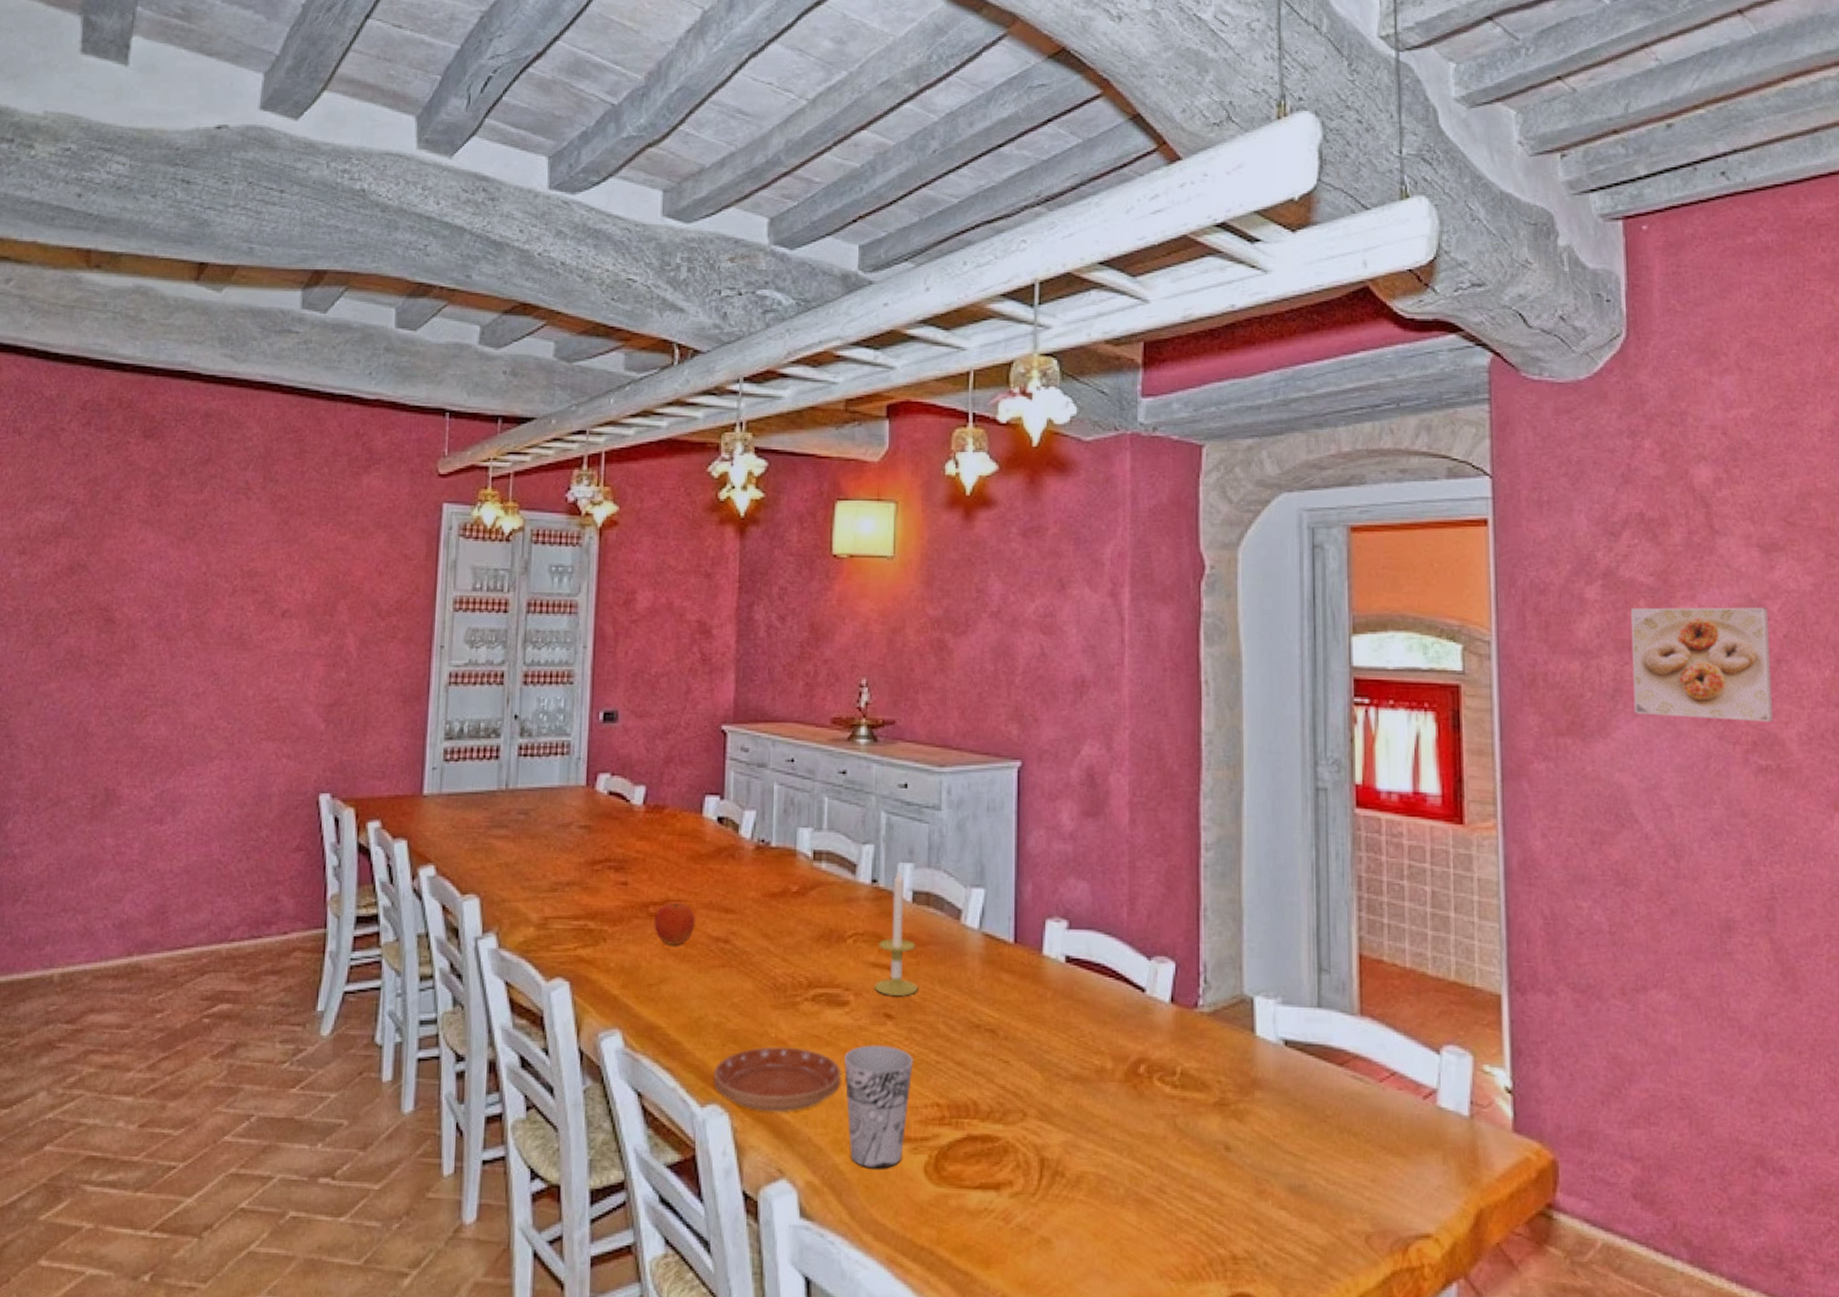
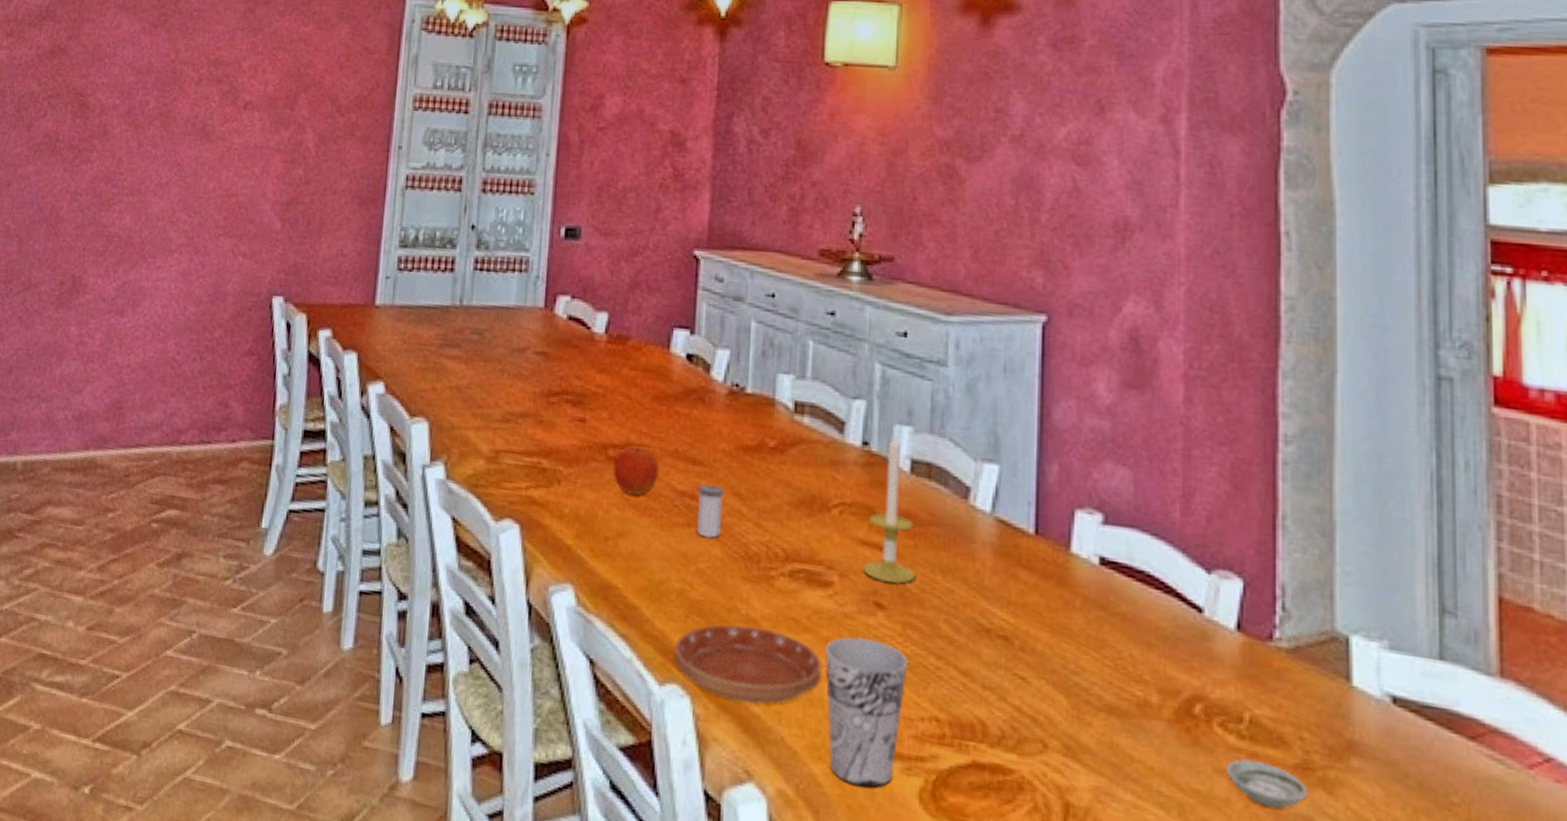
salt shaker: none [731,928,755,975] -> present [697,484,725,538]
saucer: none [1164,1104,1224,1139] -> present [1226,759,1308,809]

